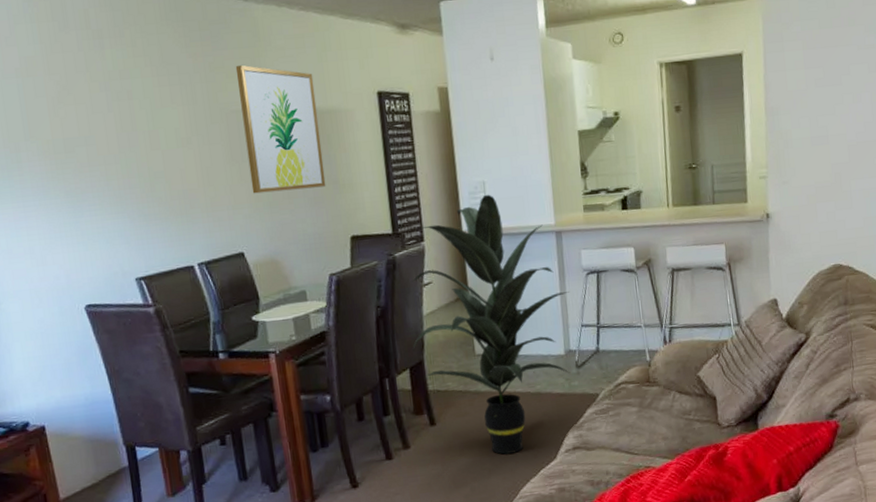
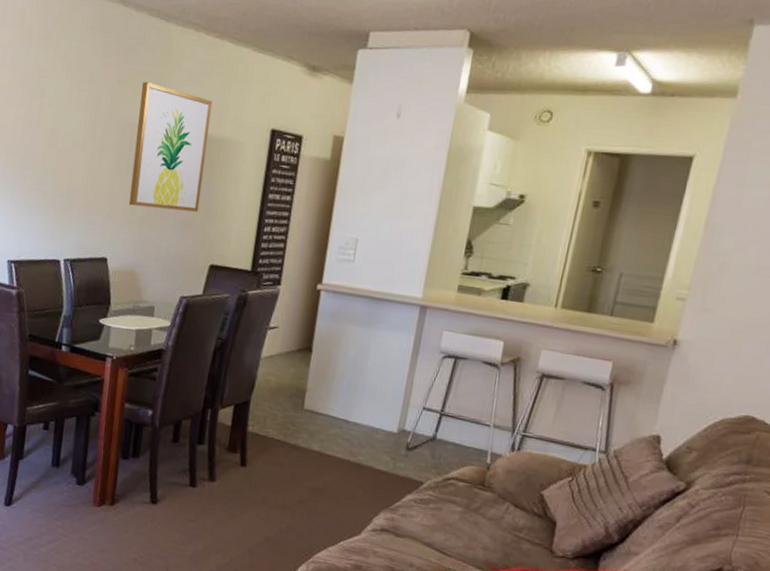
indoor plant: present [411,194,571,455] -> none [242,252,419,517]

